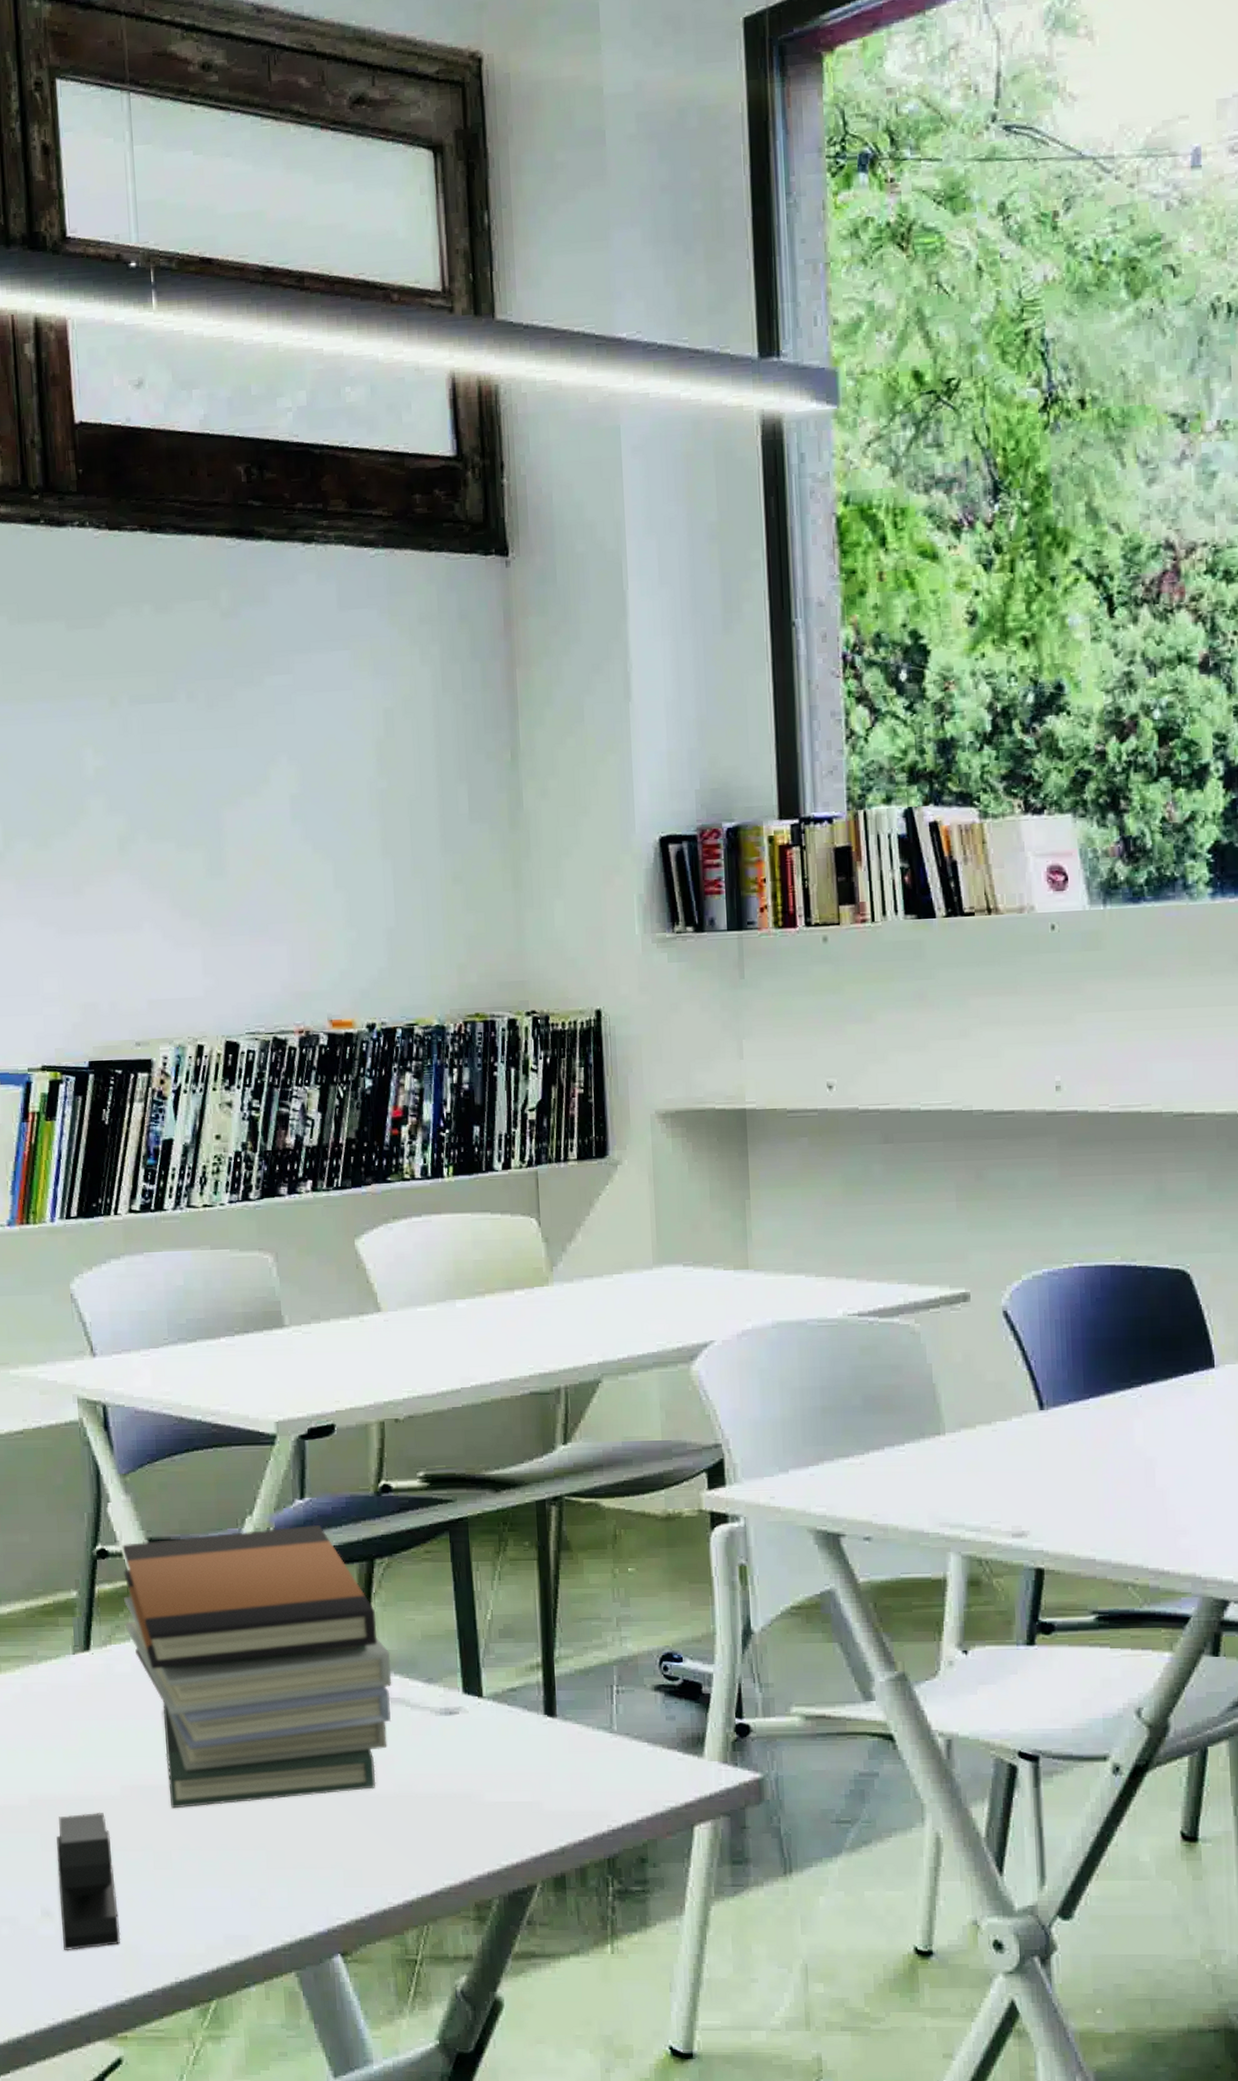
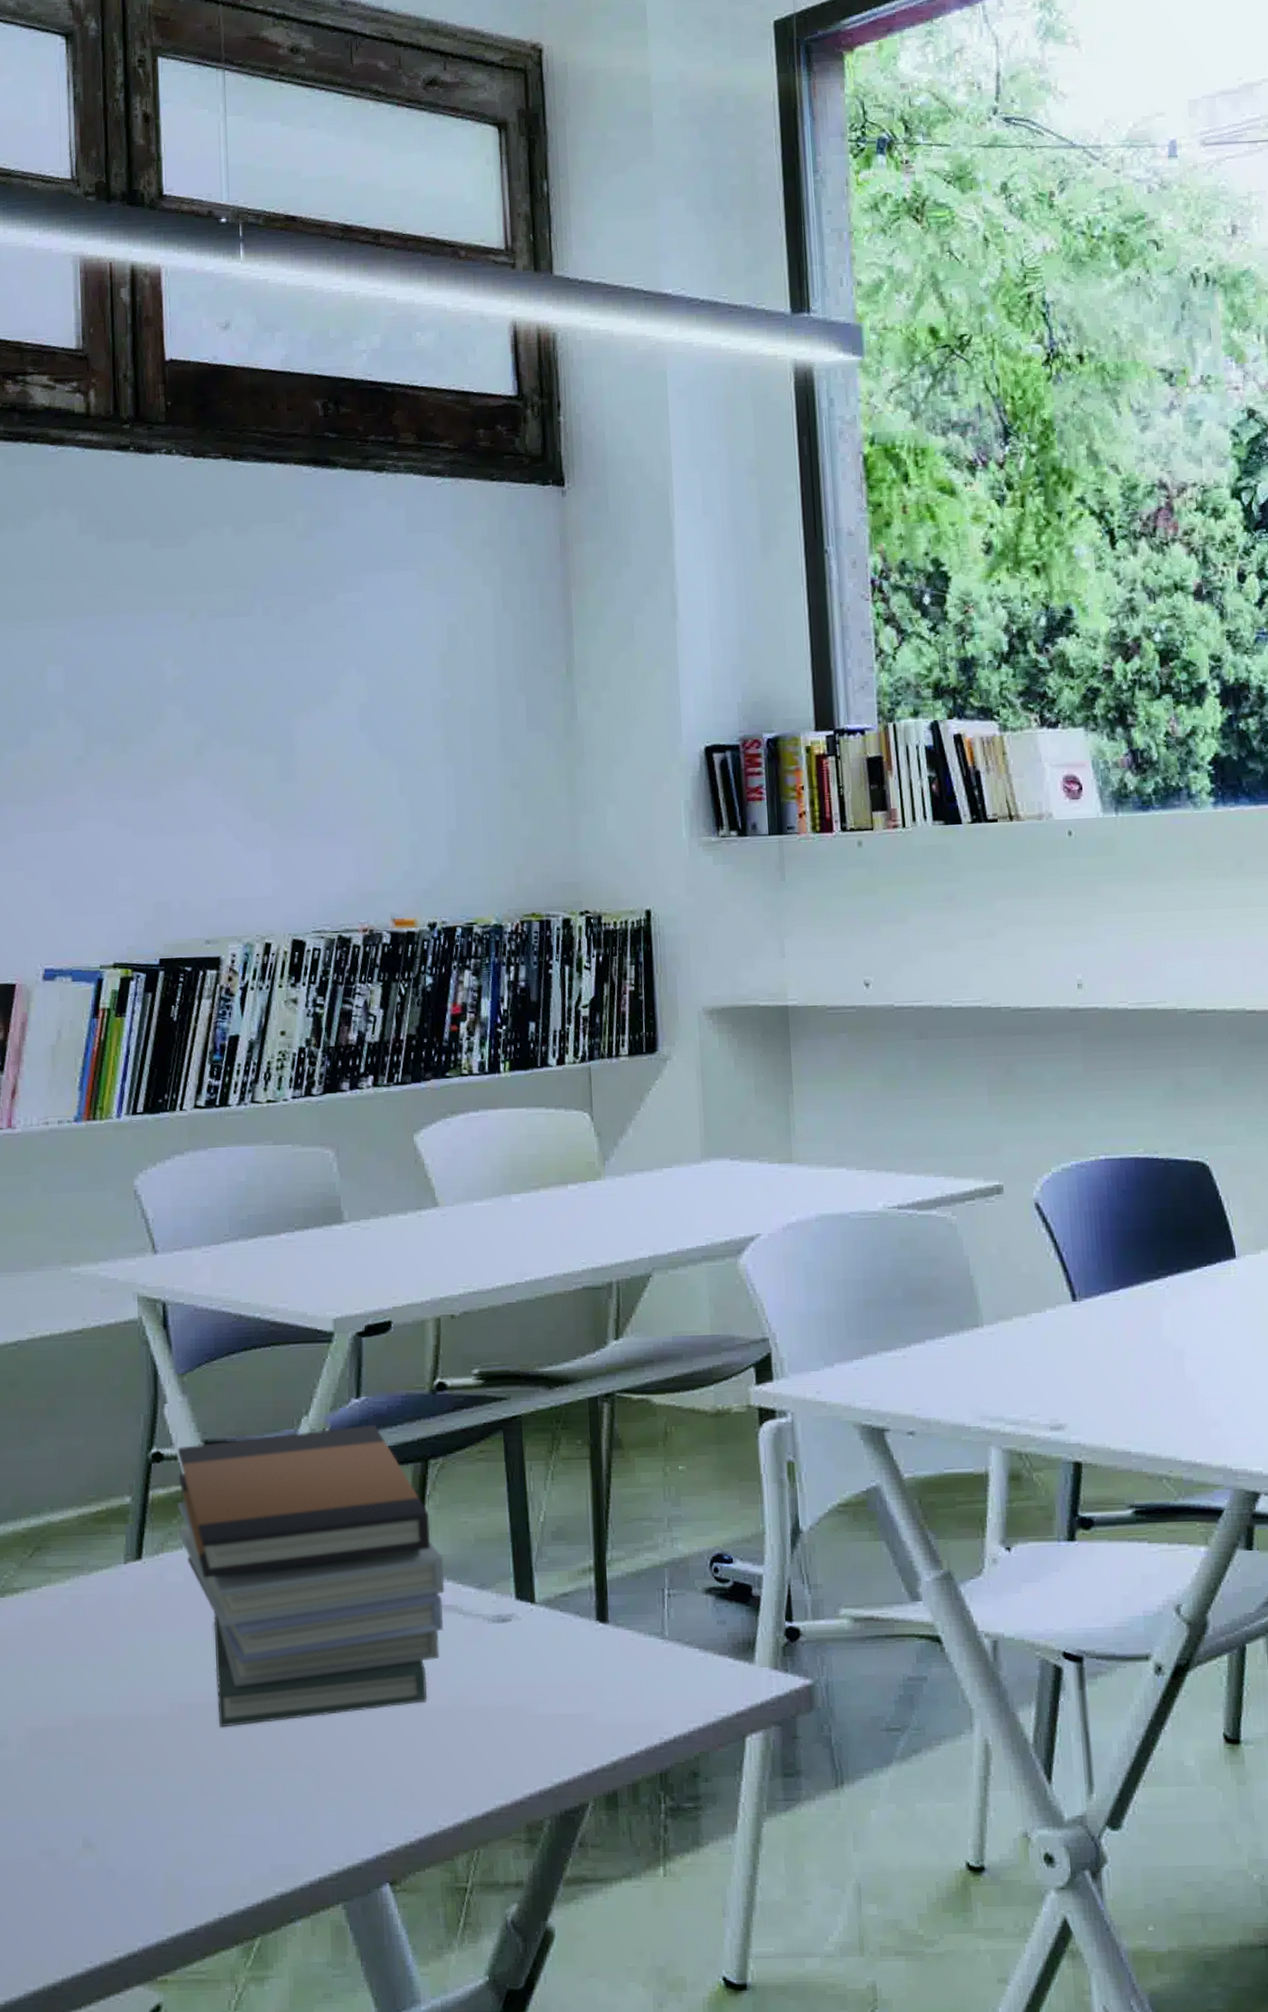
stapler: present [56,1812,121,1951] -> none [100,1732,164,1886]

